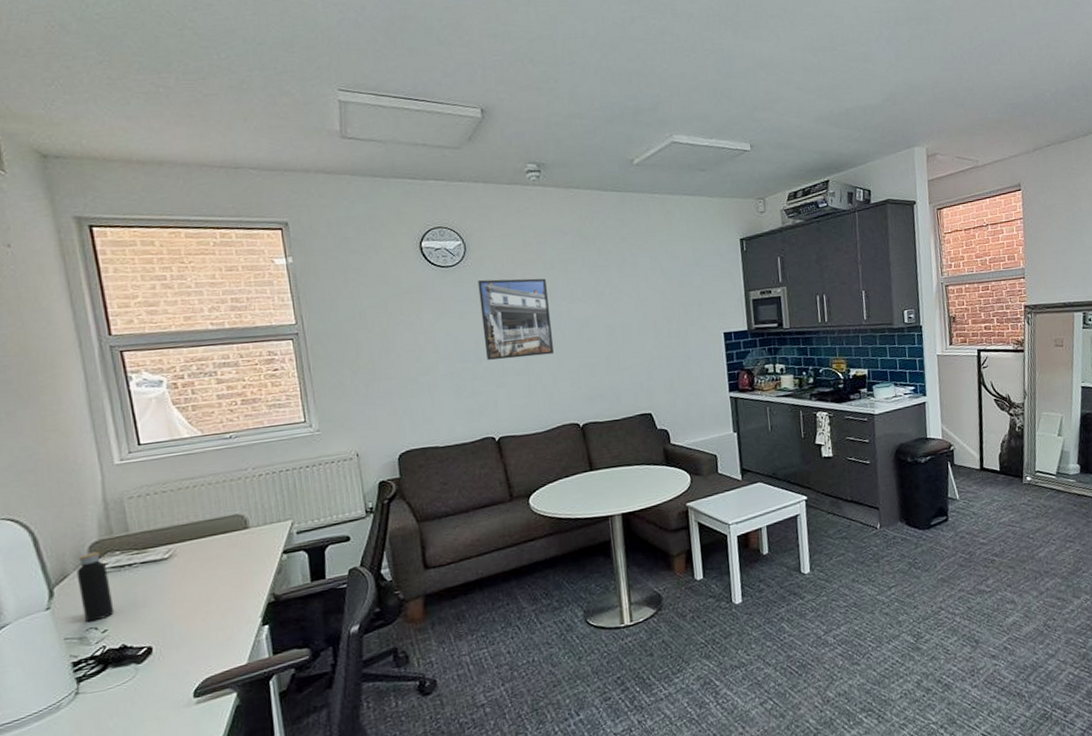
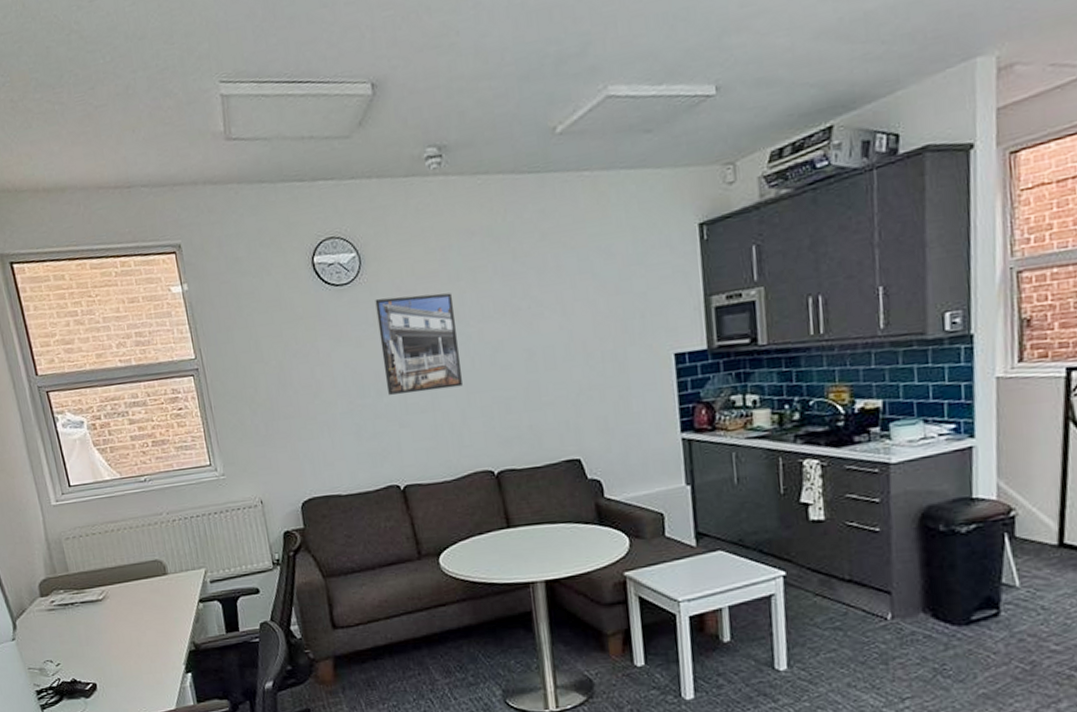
water bottle: present [76,548,115,622] -> none [31,586,64,655]

